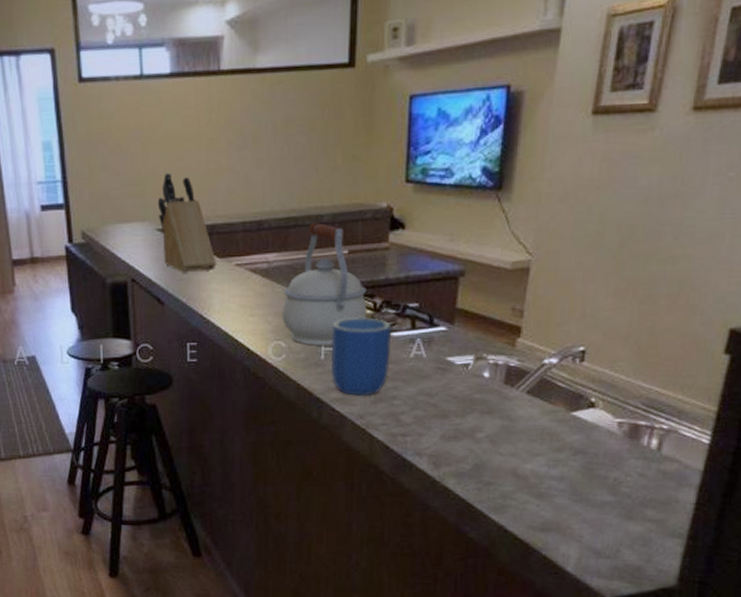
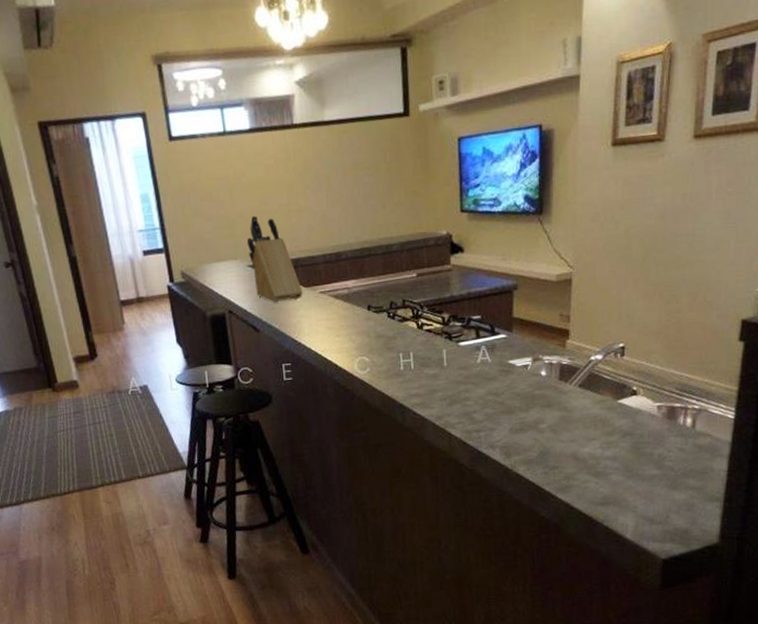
kettle: present [282,221,367,346] -> none [363,250,438,359]
mug: present [331,317,392,396] -> none [408,331,461,400]

